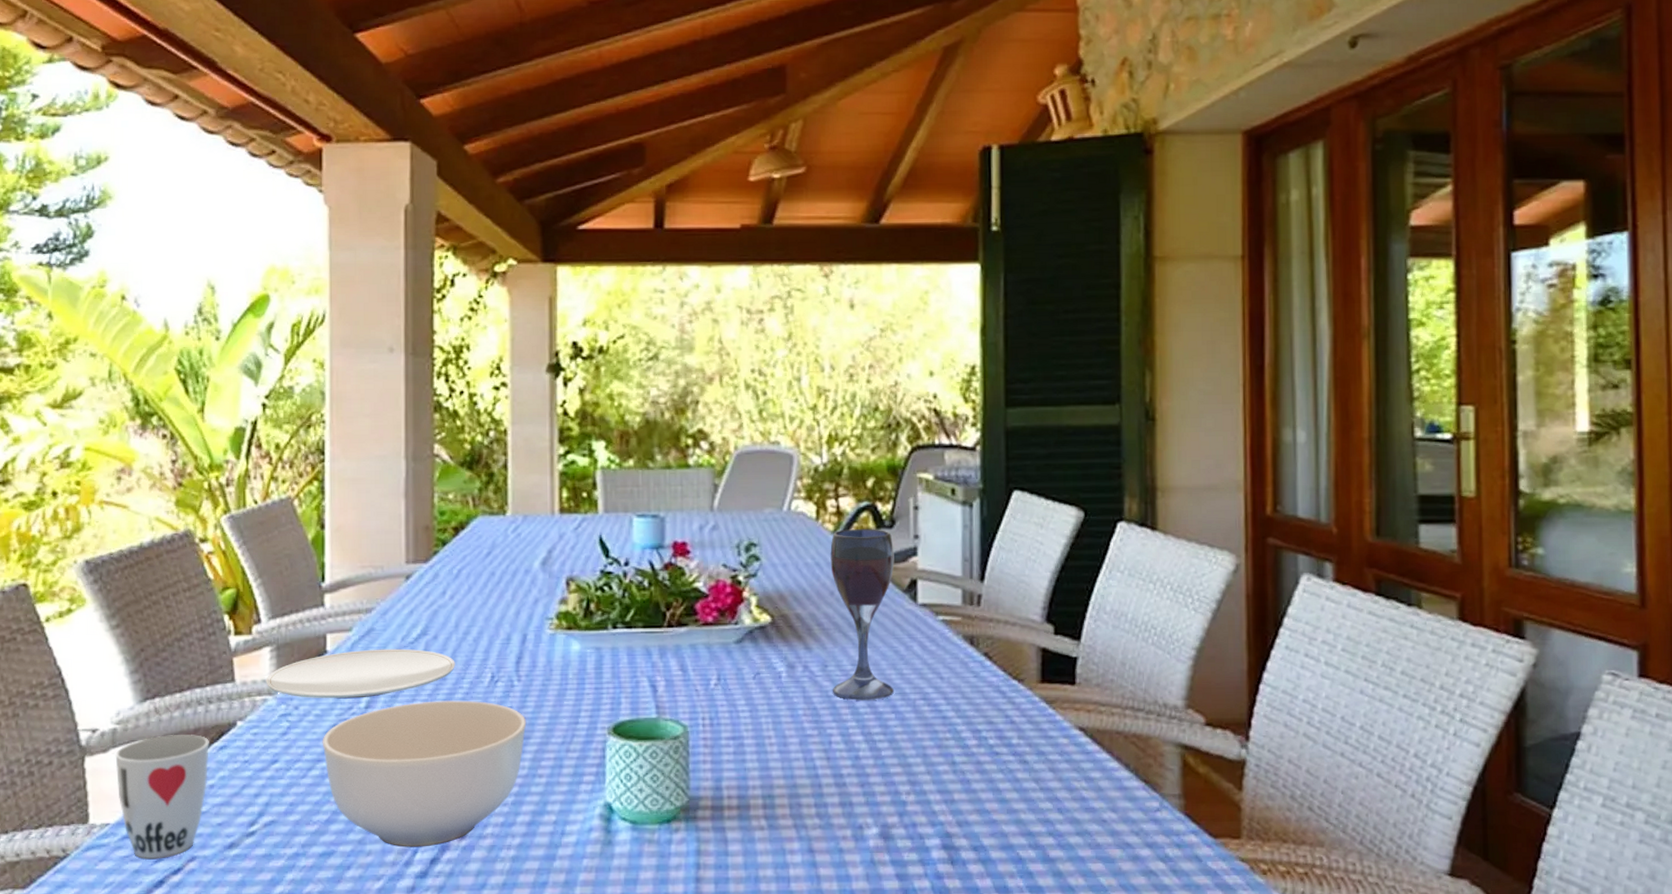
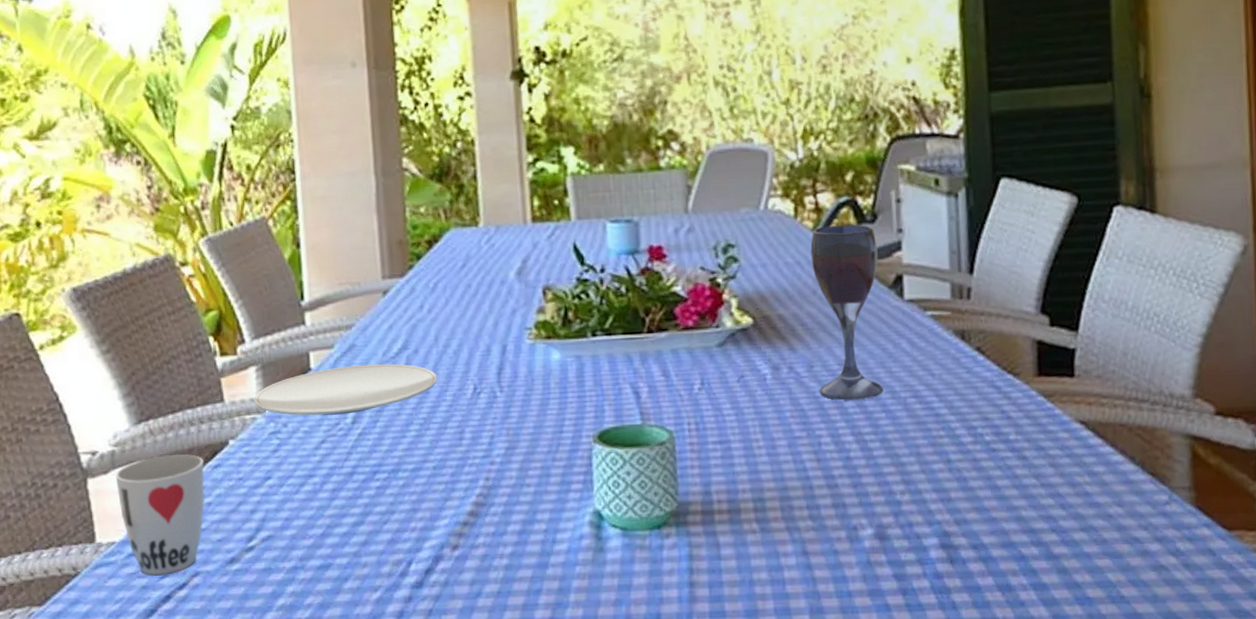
bowl: present [322,700,527,848] -> none [312,412,512,559]

